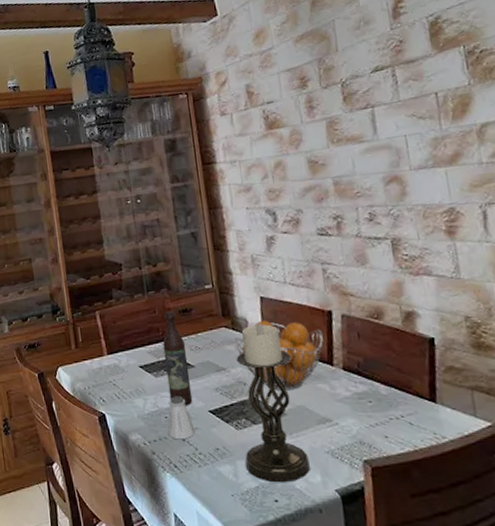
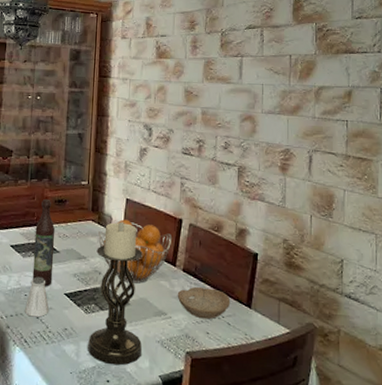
bowl: none [340,385,409,422] -> present [177,286,231,320]

